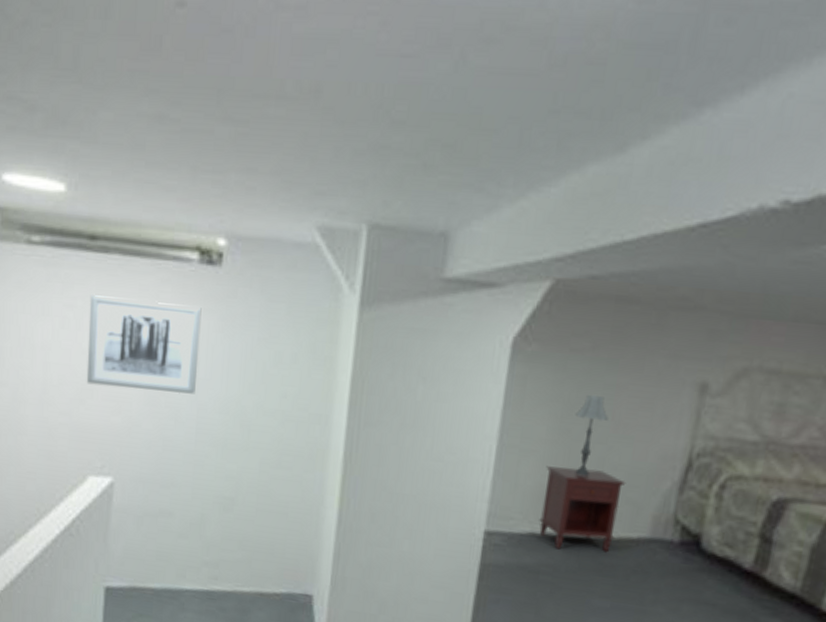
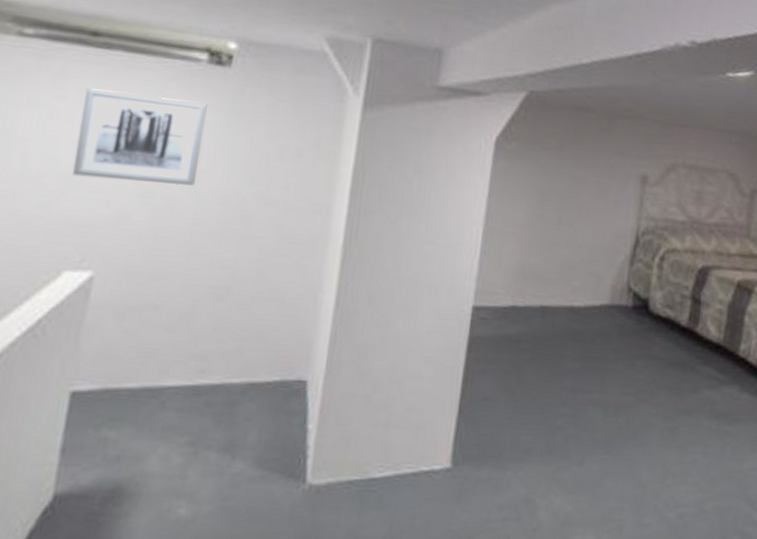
nightstand: present [539,466,626,553] -> none [519,246,589,320]
table lamp: present [575,395,608,477] -> none [547,185,574,254]

